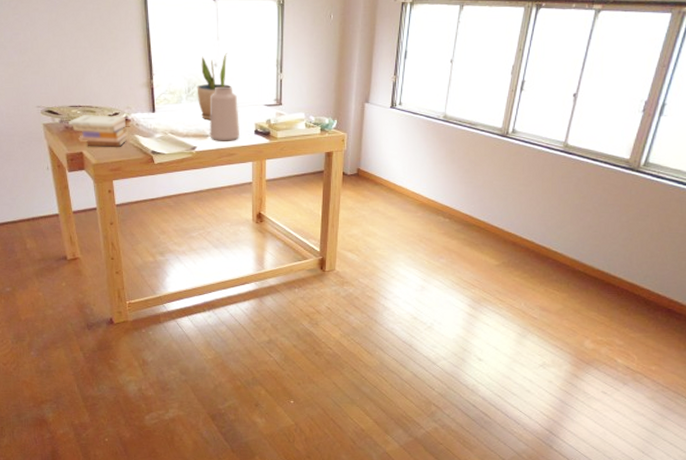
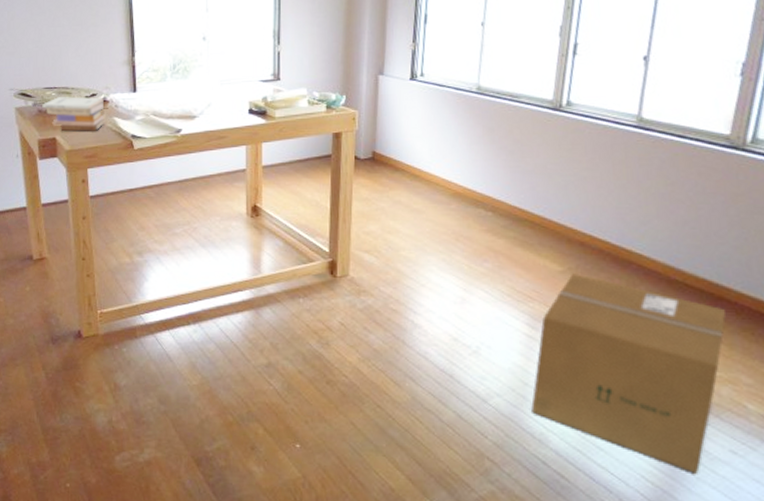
potted plant: present [197,53,232,120] -> none [183,26,223,100]
vase: present [208,86,239,141] -> none [196,61,231,123]
box: none [468,267,611,408] -> present [531,274,727,474]

